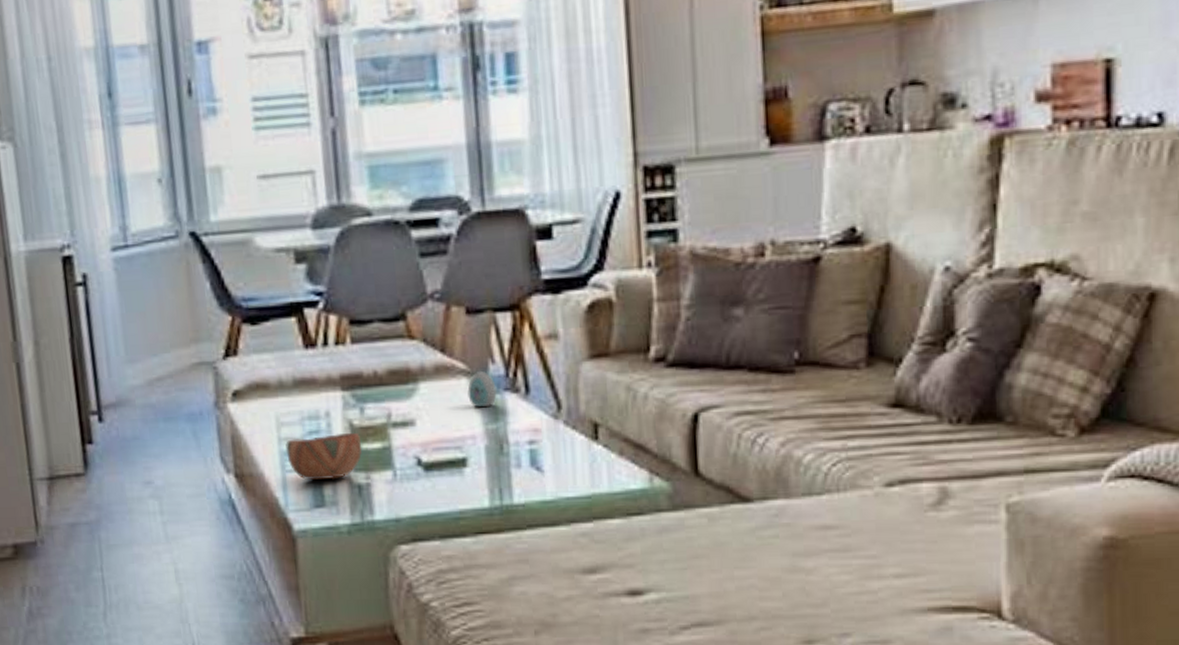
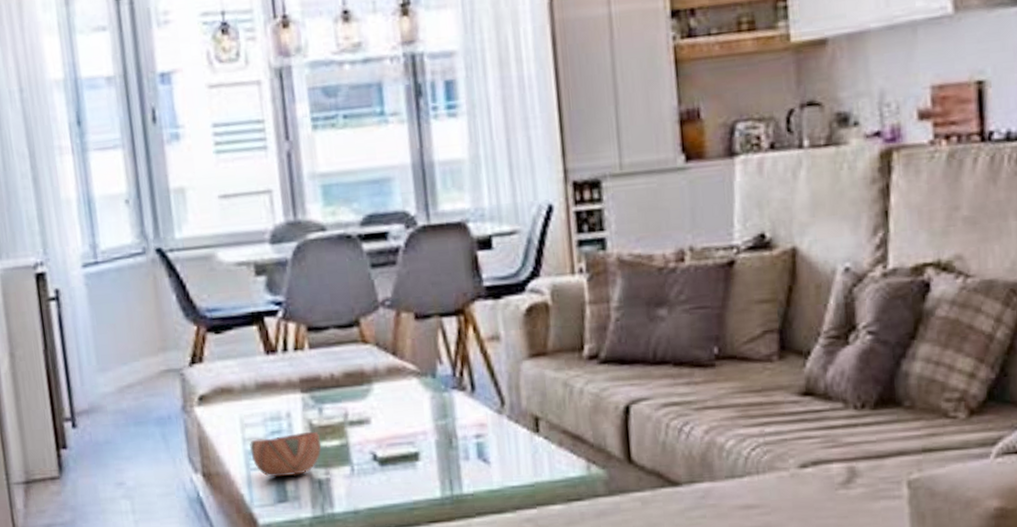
decorative egg: present [467,371,497,408] -> none [418,372,445,406]

